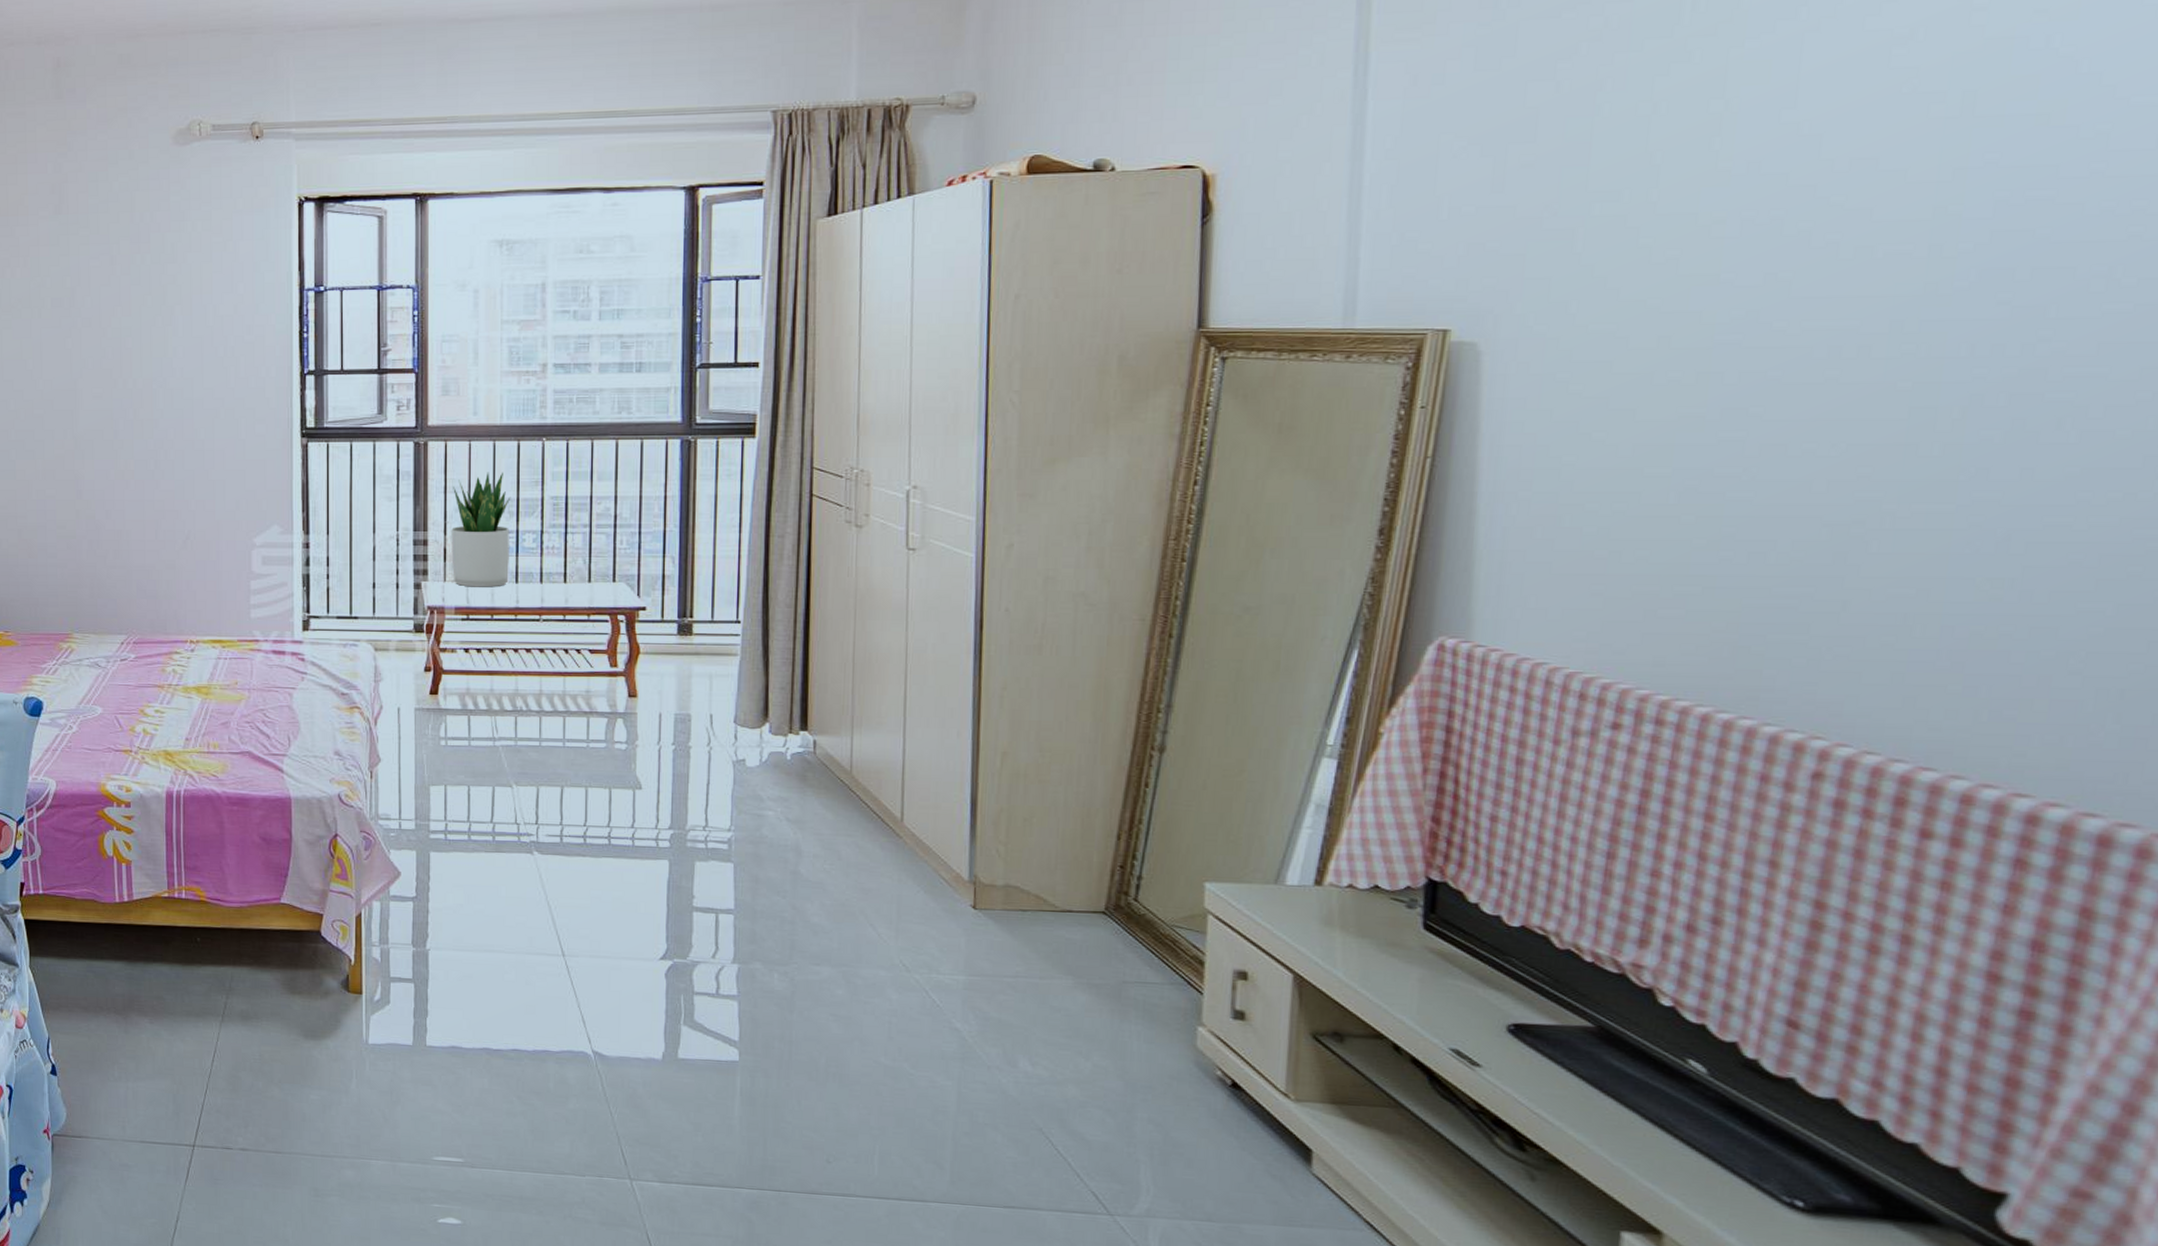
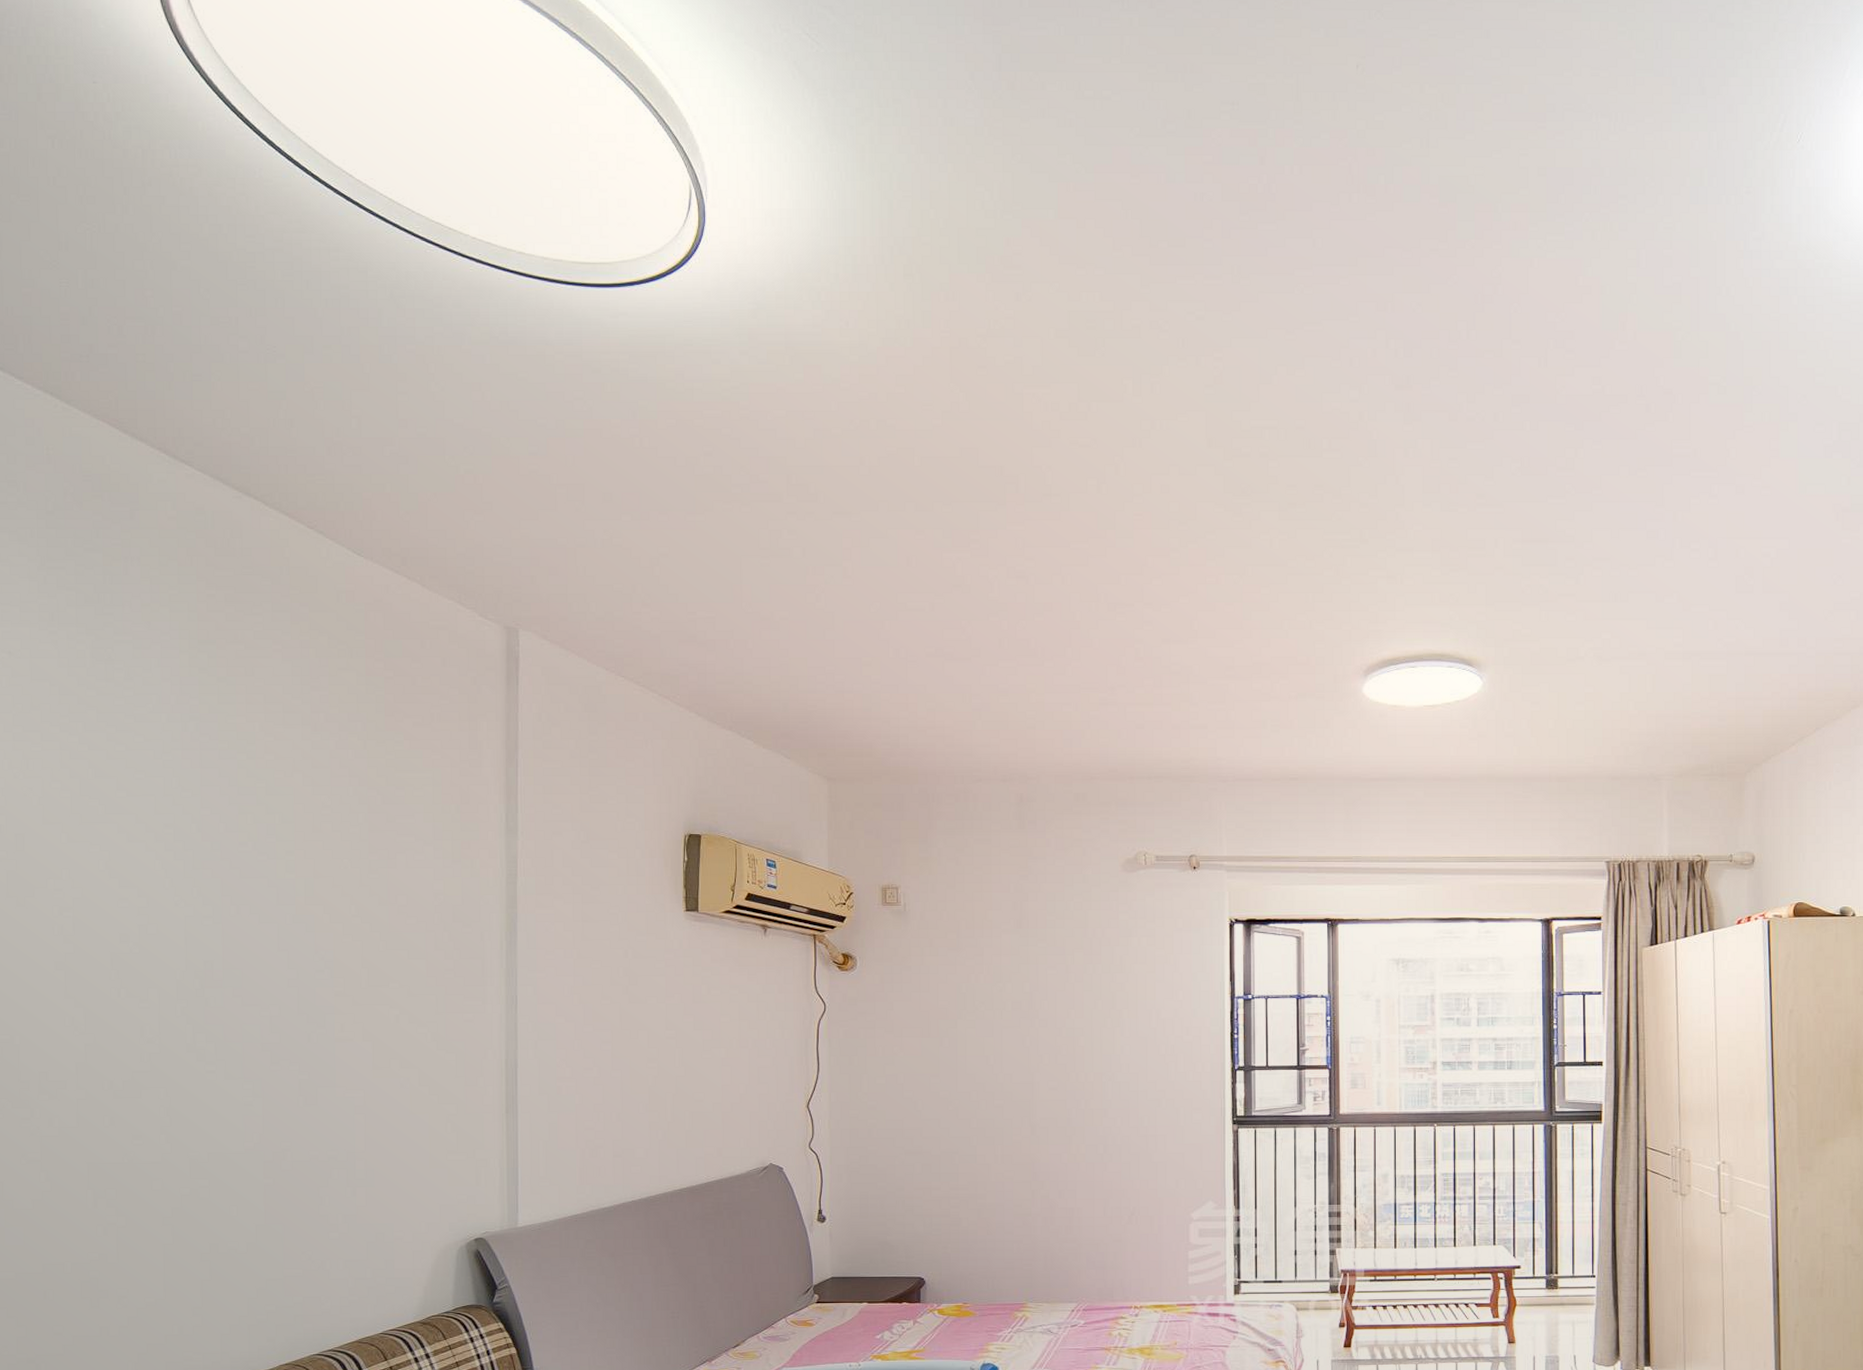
planter: present [451,472,511,587] -> none [1360,1153,1409,1252]

